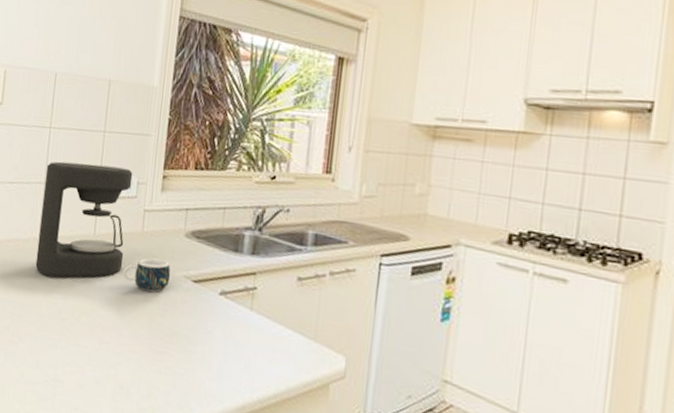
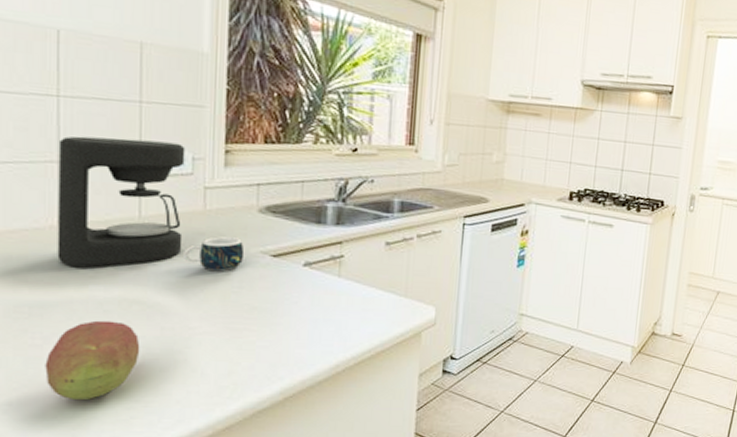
fruit: none [17,326,84,400] -> present [45,320,140,399]

